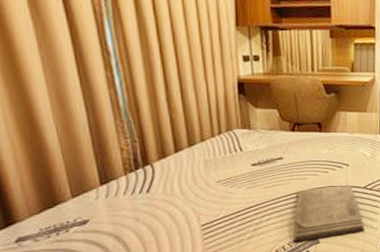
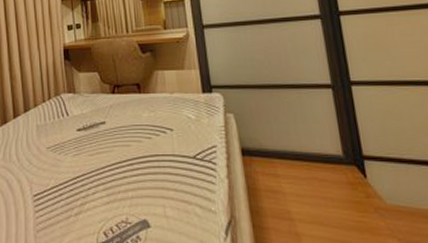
diary: present [293,184,365,243] -> none [121,153,202,224]

